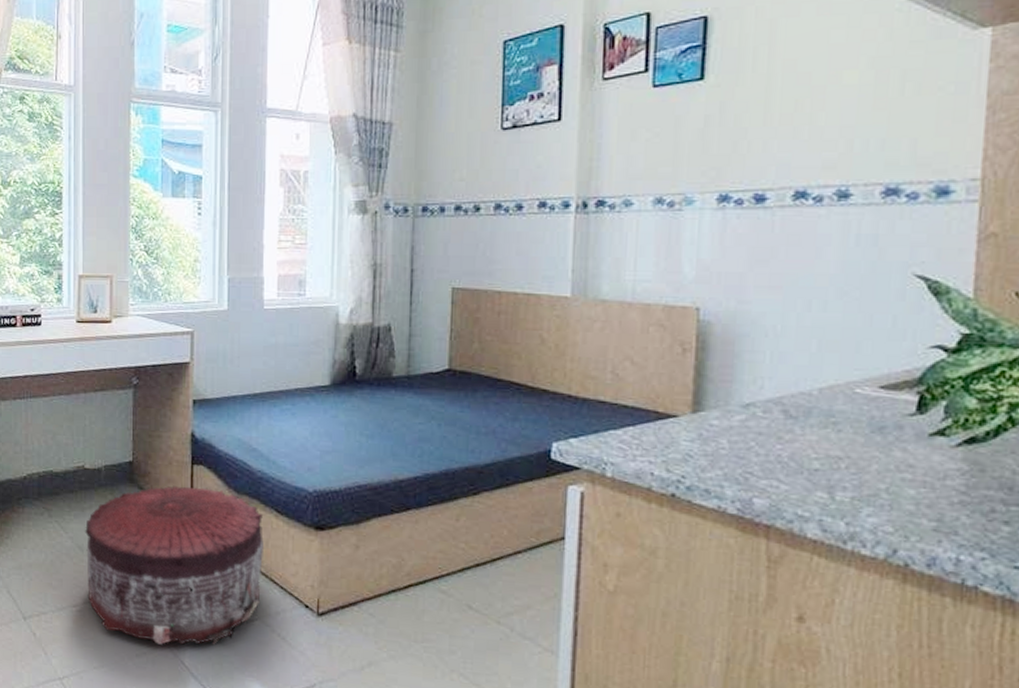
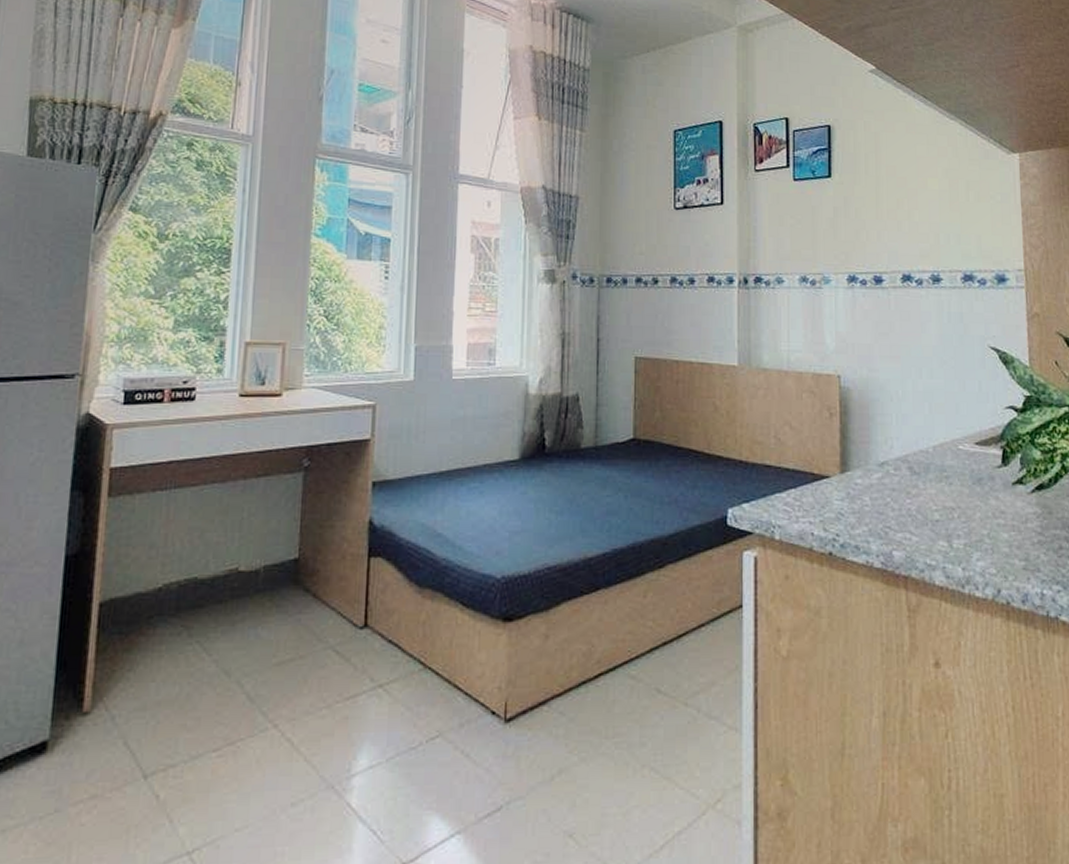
pouf: present [84,485,264,645] -> none [233,583,447,786]

